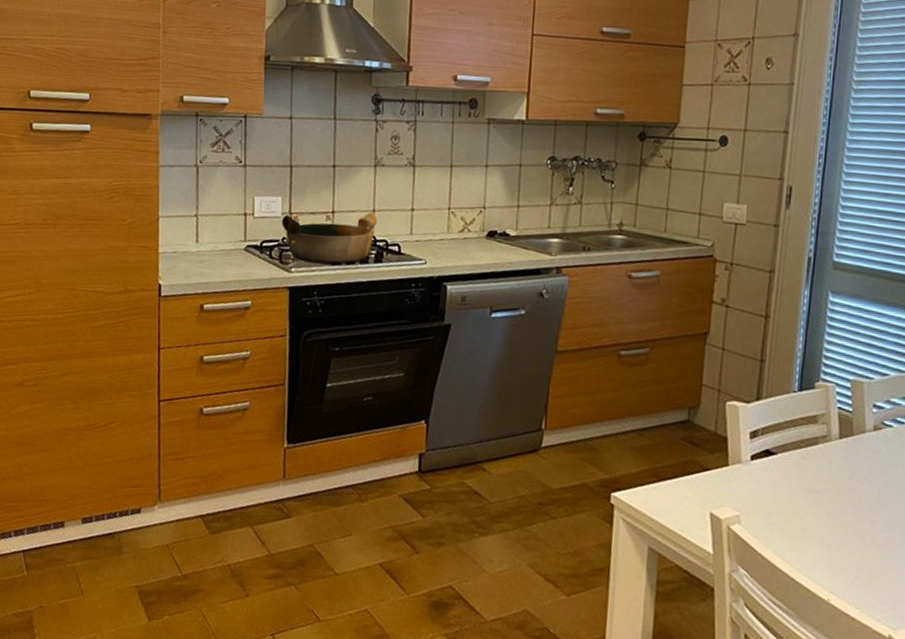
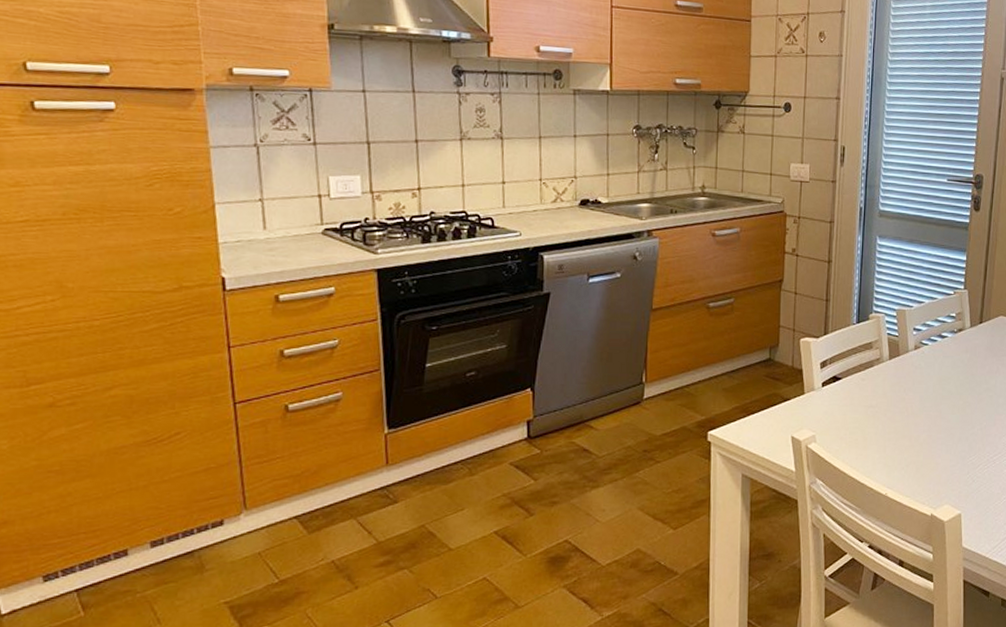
cooking pot: present [282,212,378,265] -> none [363,187,468,243]

